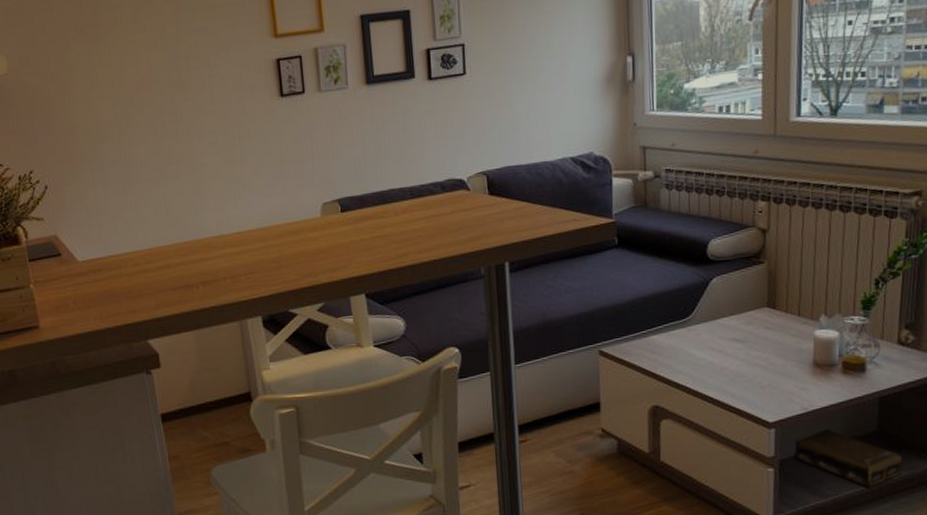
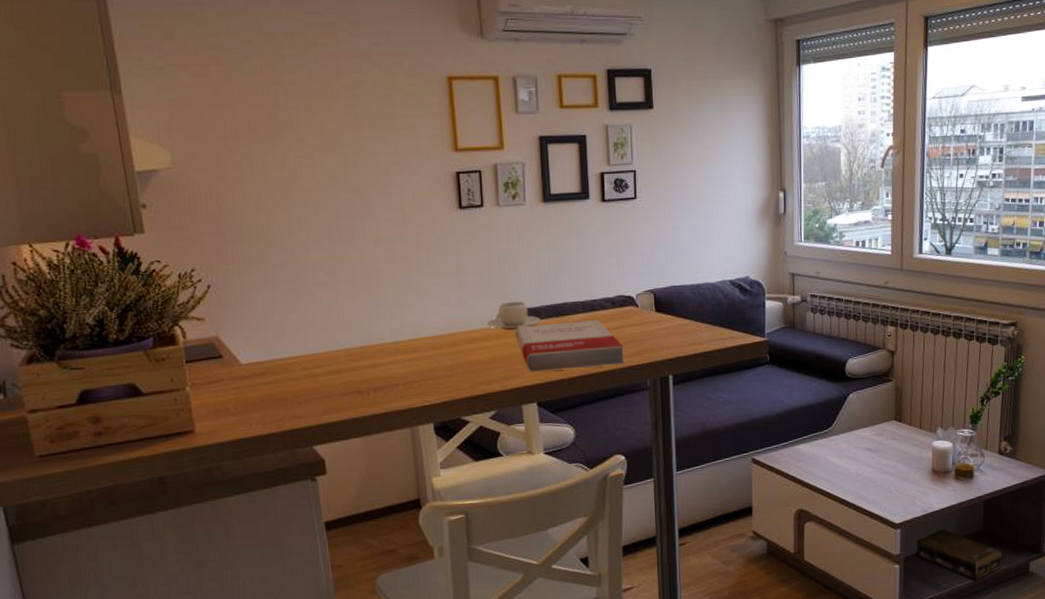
teacup: none [311,189,367,220] -> present [486,301,541,330]
book: none [340,206,456,263] -> present [515,320,625,373]

